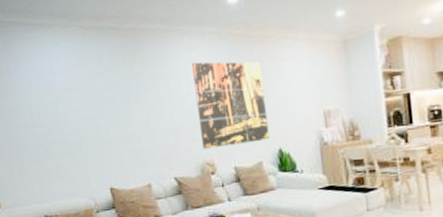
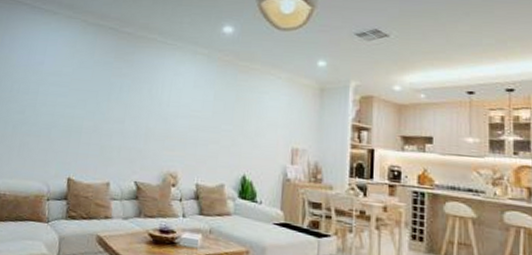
wall art: present [192,62,270,149] -> none [170,77,242,165]

